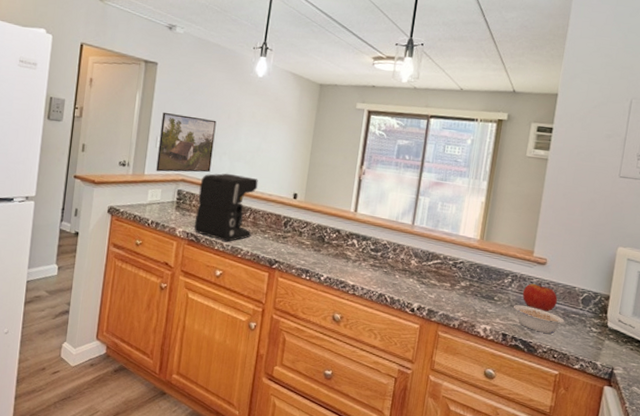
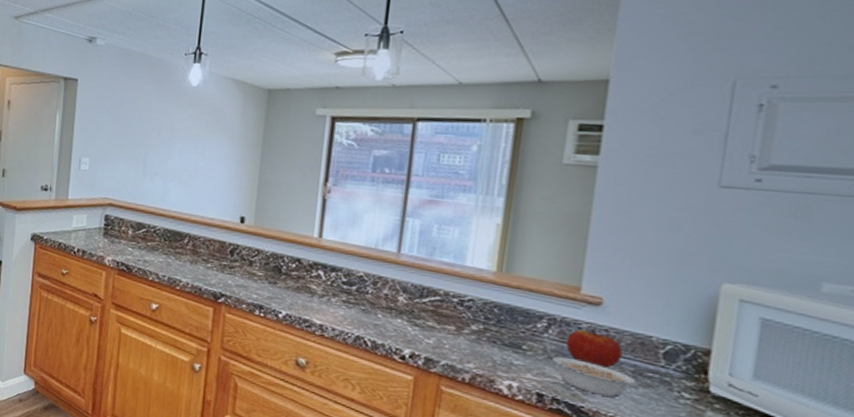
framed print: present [156,112,217,173] -> none [80,131,146,196]
coffee maker: present [194,173,258,242] -> none [124,195,197,272]

